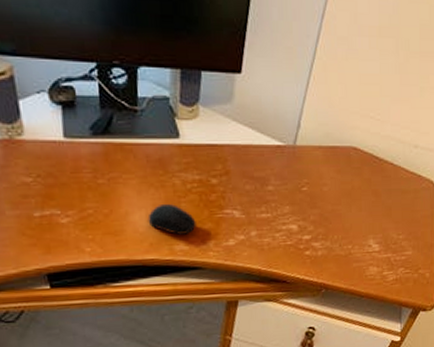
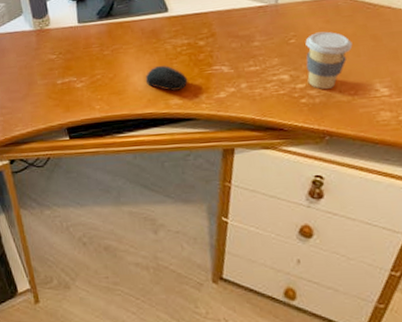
coffee cup: none [314,182,357,242] -> present [305,31,353,89]

